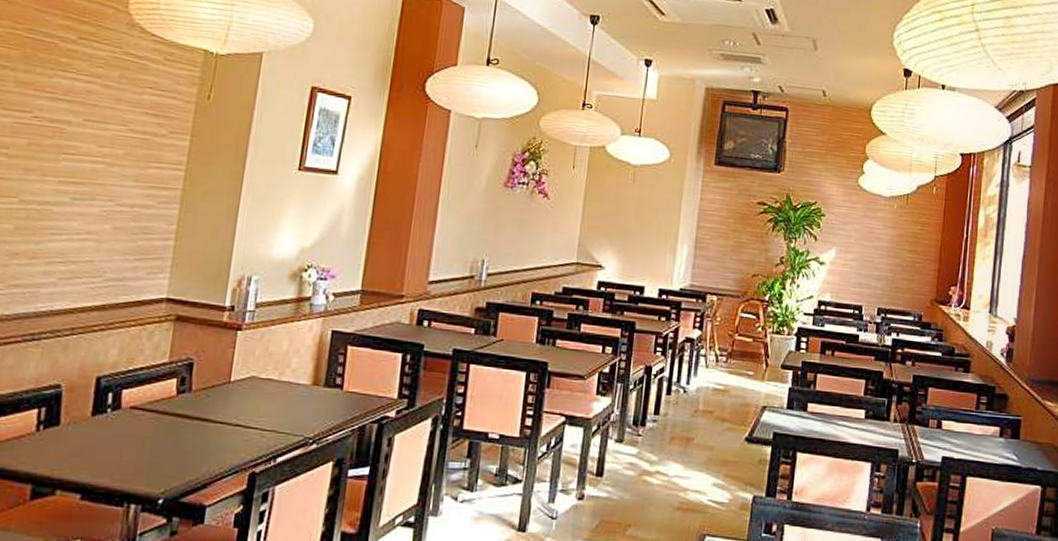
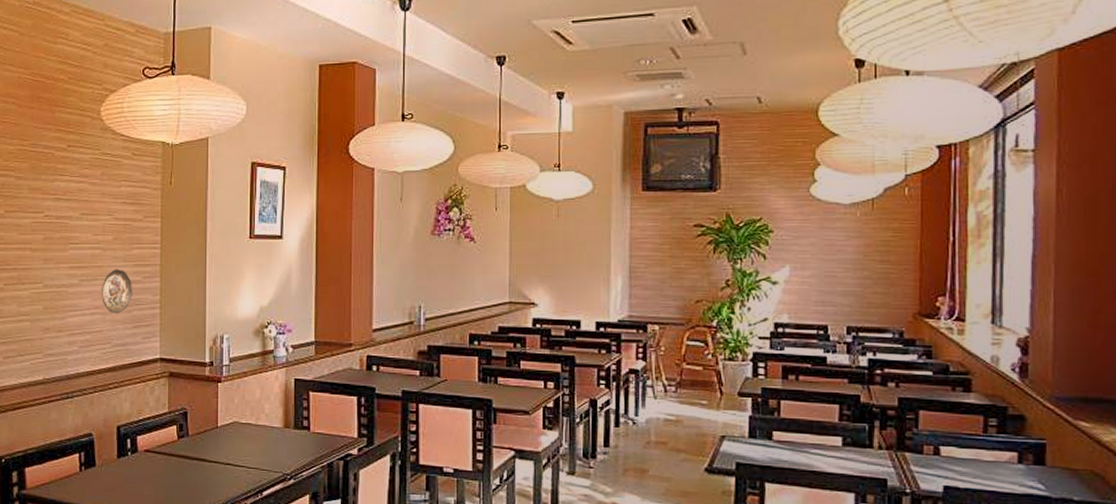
decorative plate: none [98,189,142,243] -> present [102,269,132,314]

